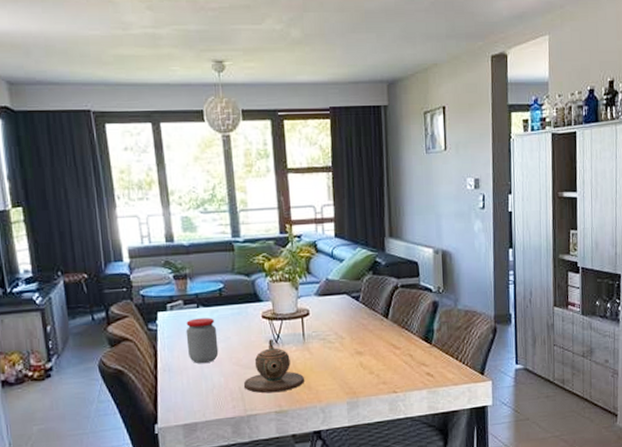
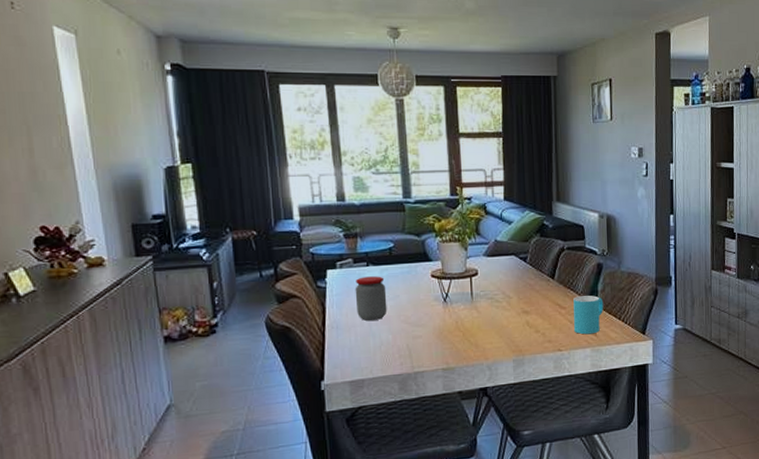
teapot: present [243,339,304,393] -> none [411,298,472,351]
cup: none [408,335,440,376] -> present [573,295,604,335]

